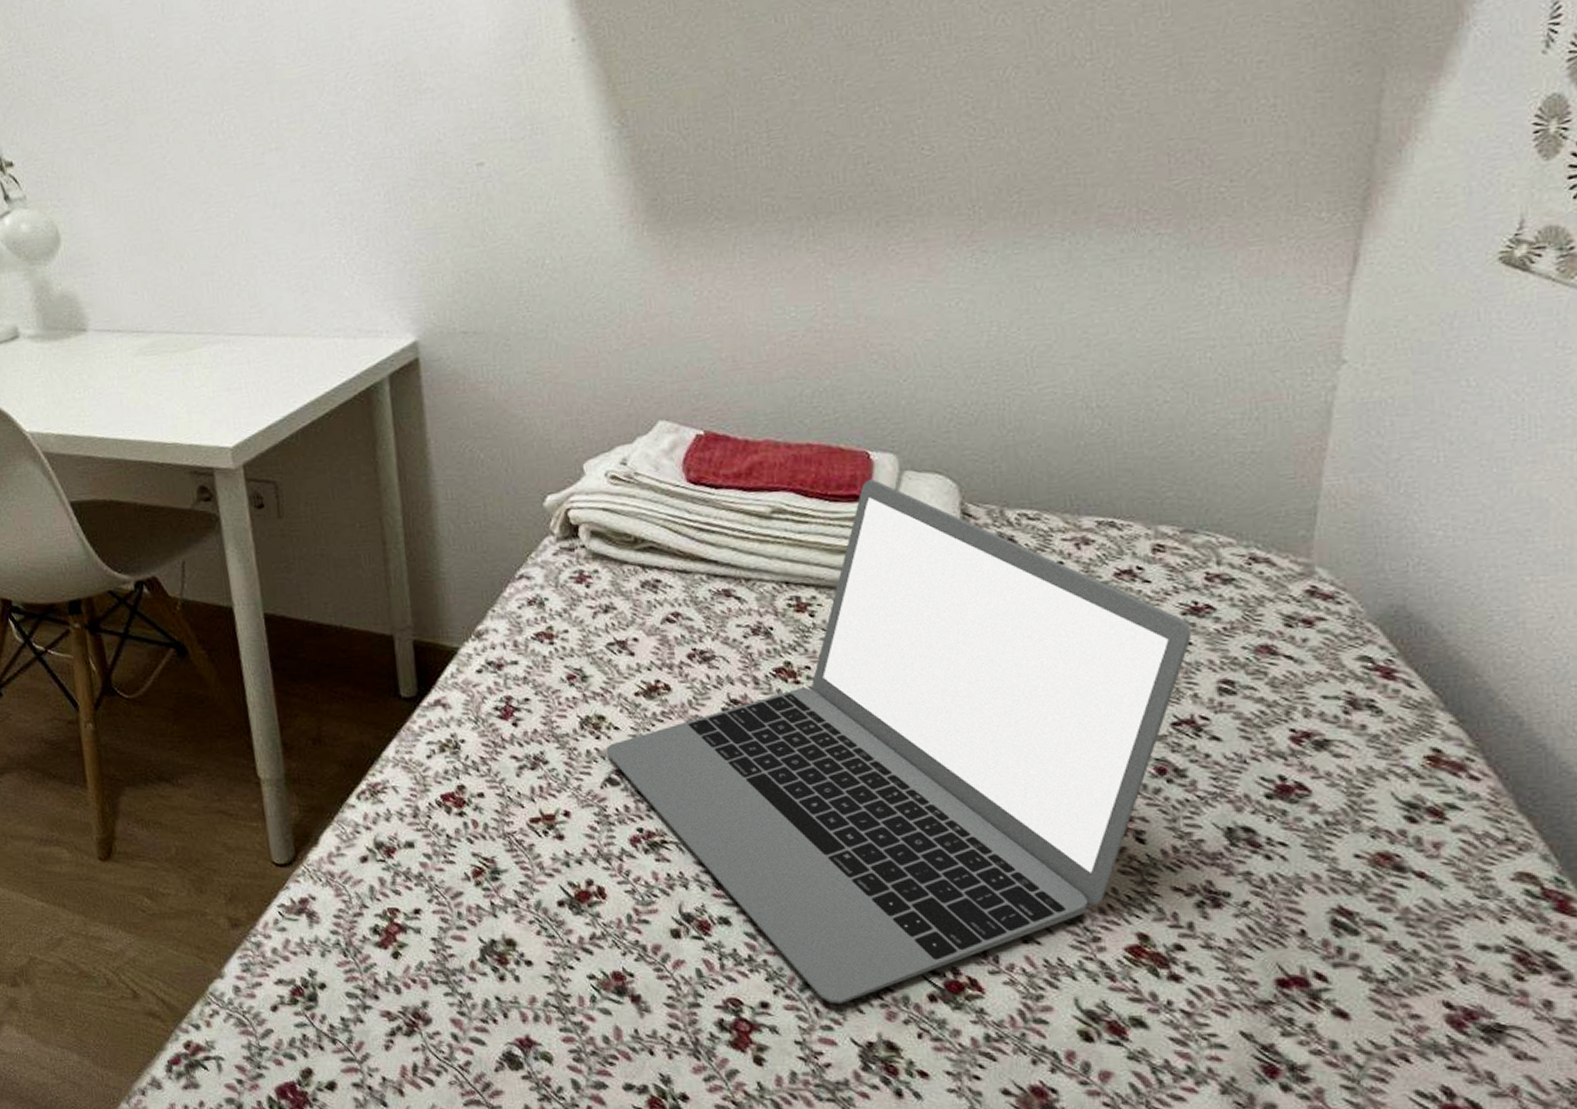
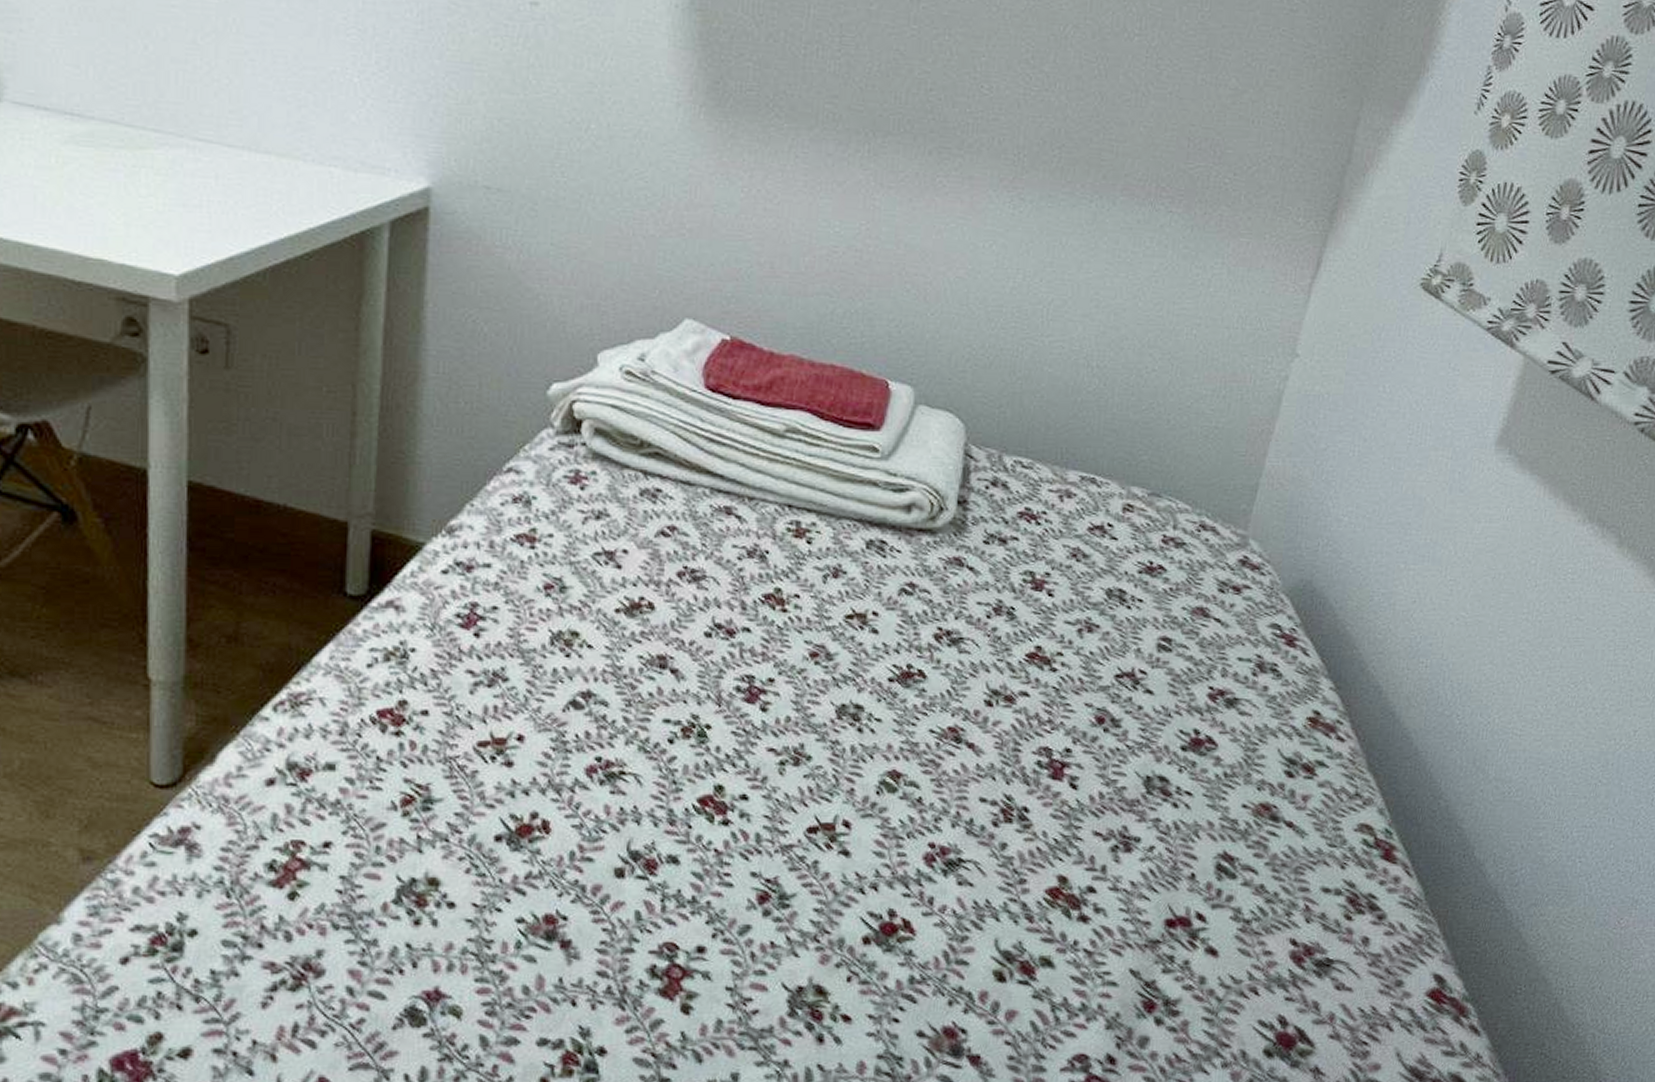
laptop: present [606,479,1192,1004] -> none [574,410,1144,948]

